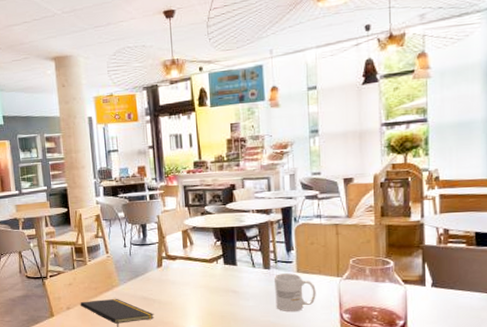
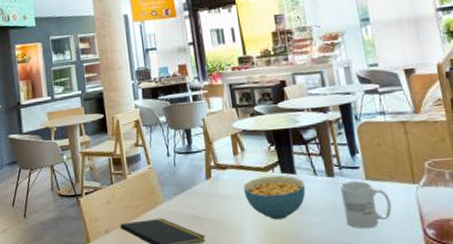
cereal bowl: none [189,266,244,303] -> present [243,175,306,220]

